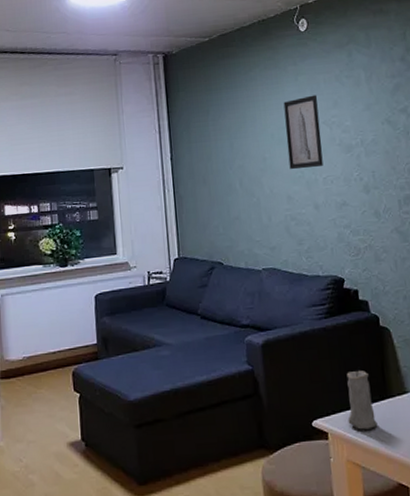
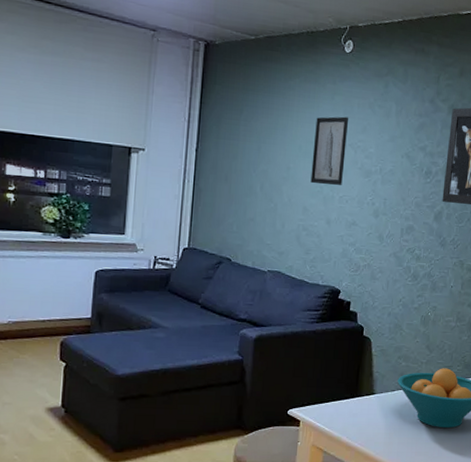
candle: present [346,367,378,430] -> none [319,368,345,421]

